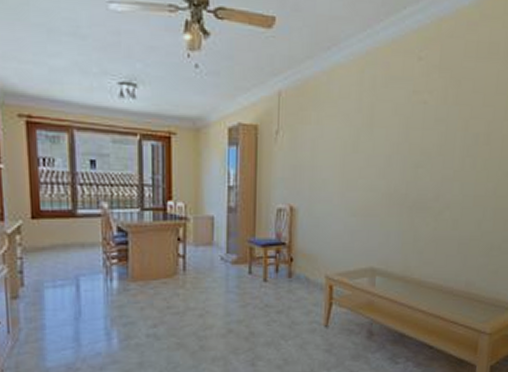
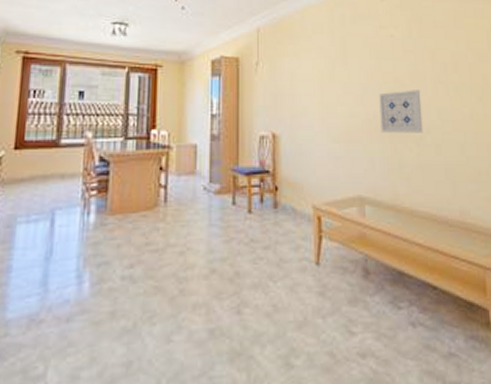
wall art: none [400,163,447,208] -> present [379,90,423,133]

